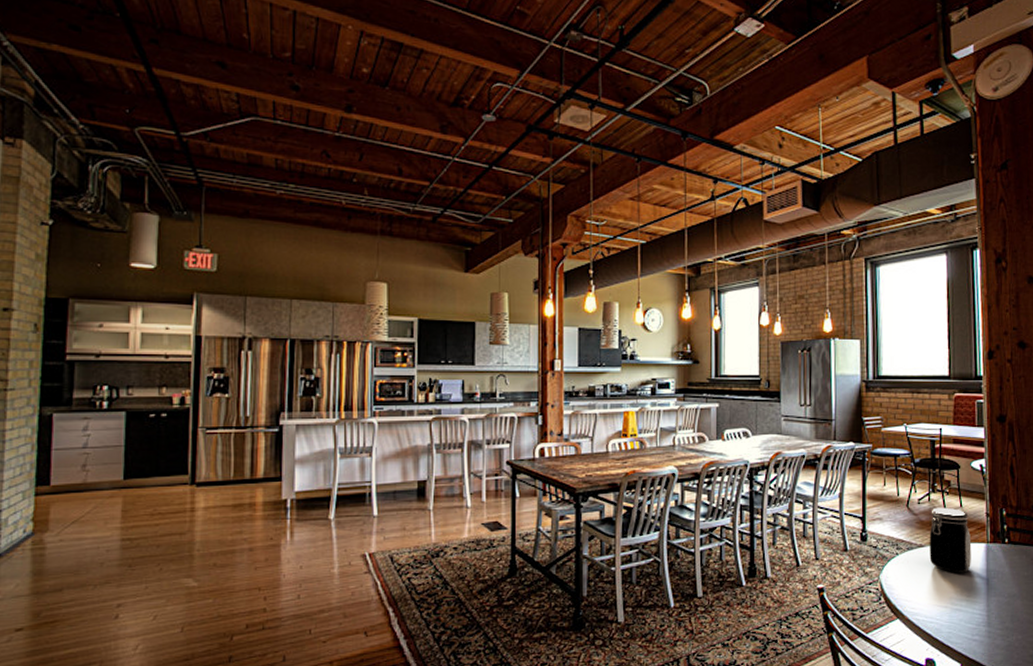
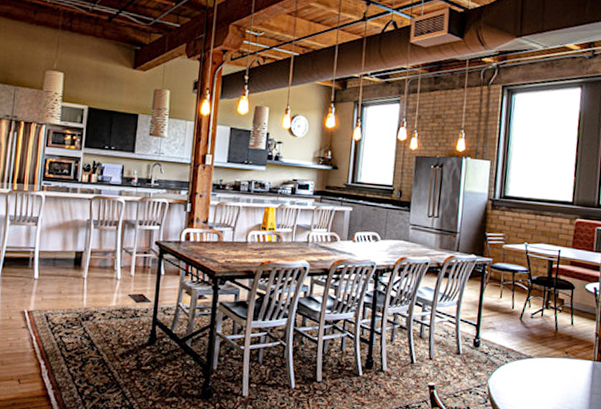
jar: present [930,507,972,573] -> none [537,323,579,386]

